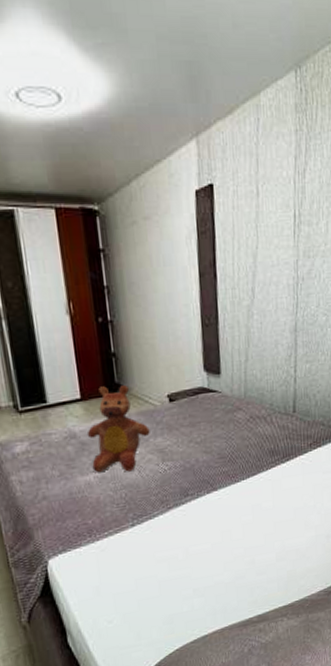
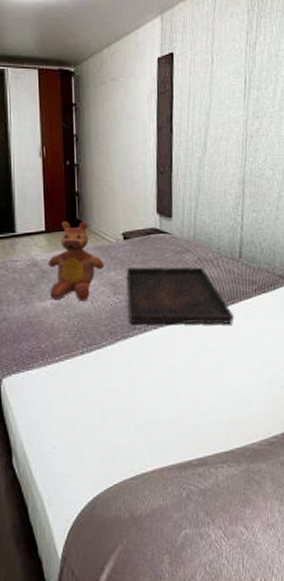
serving tray: none [174,425,289,490] -> present [126,266,234,325]

